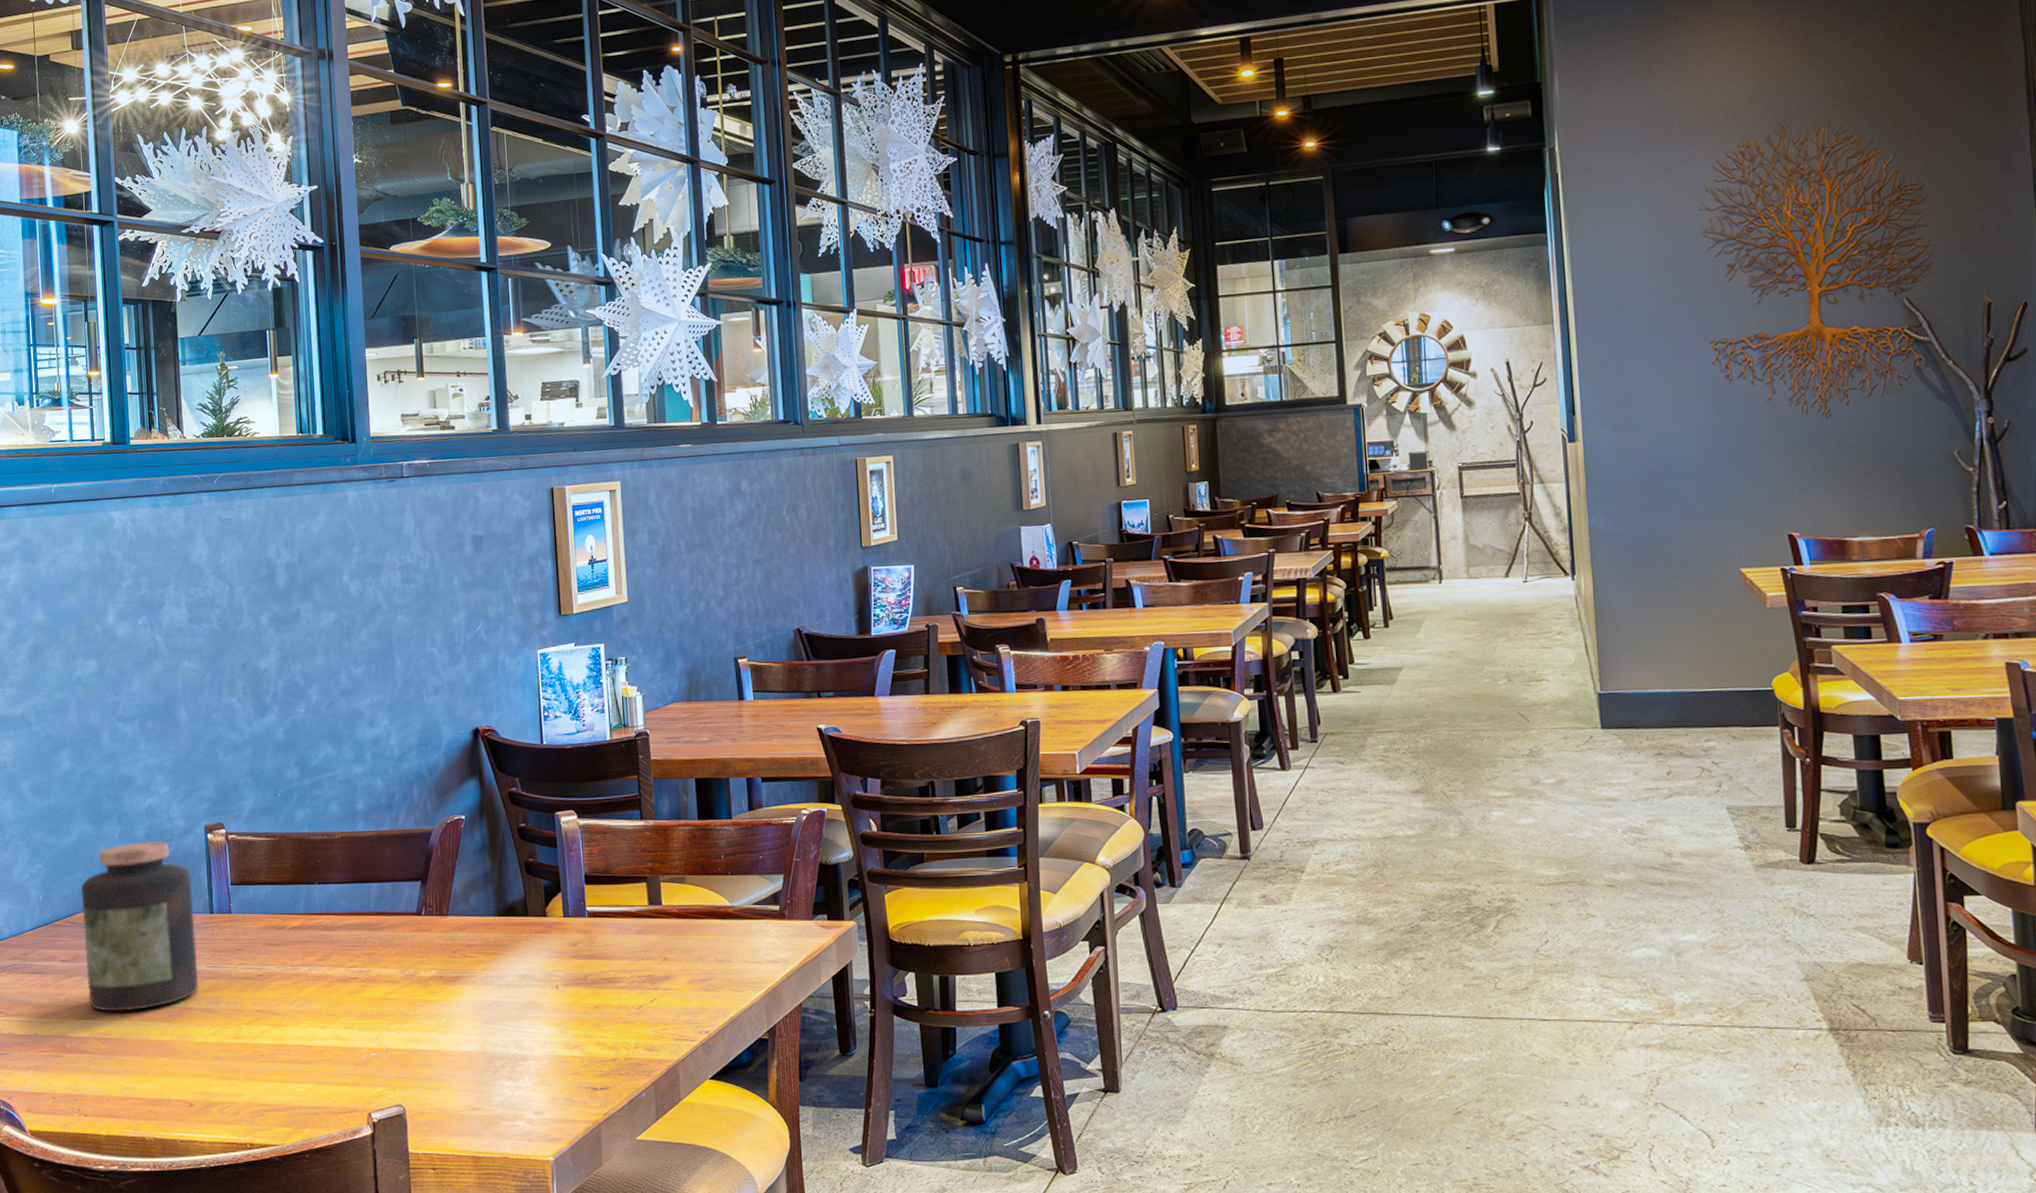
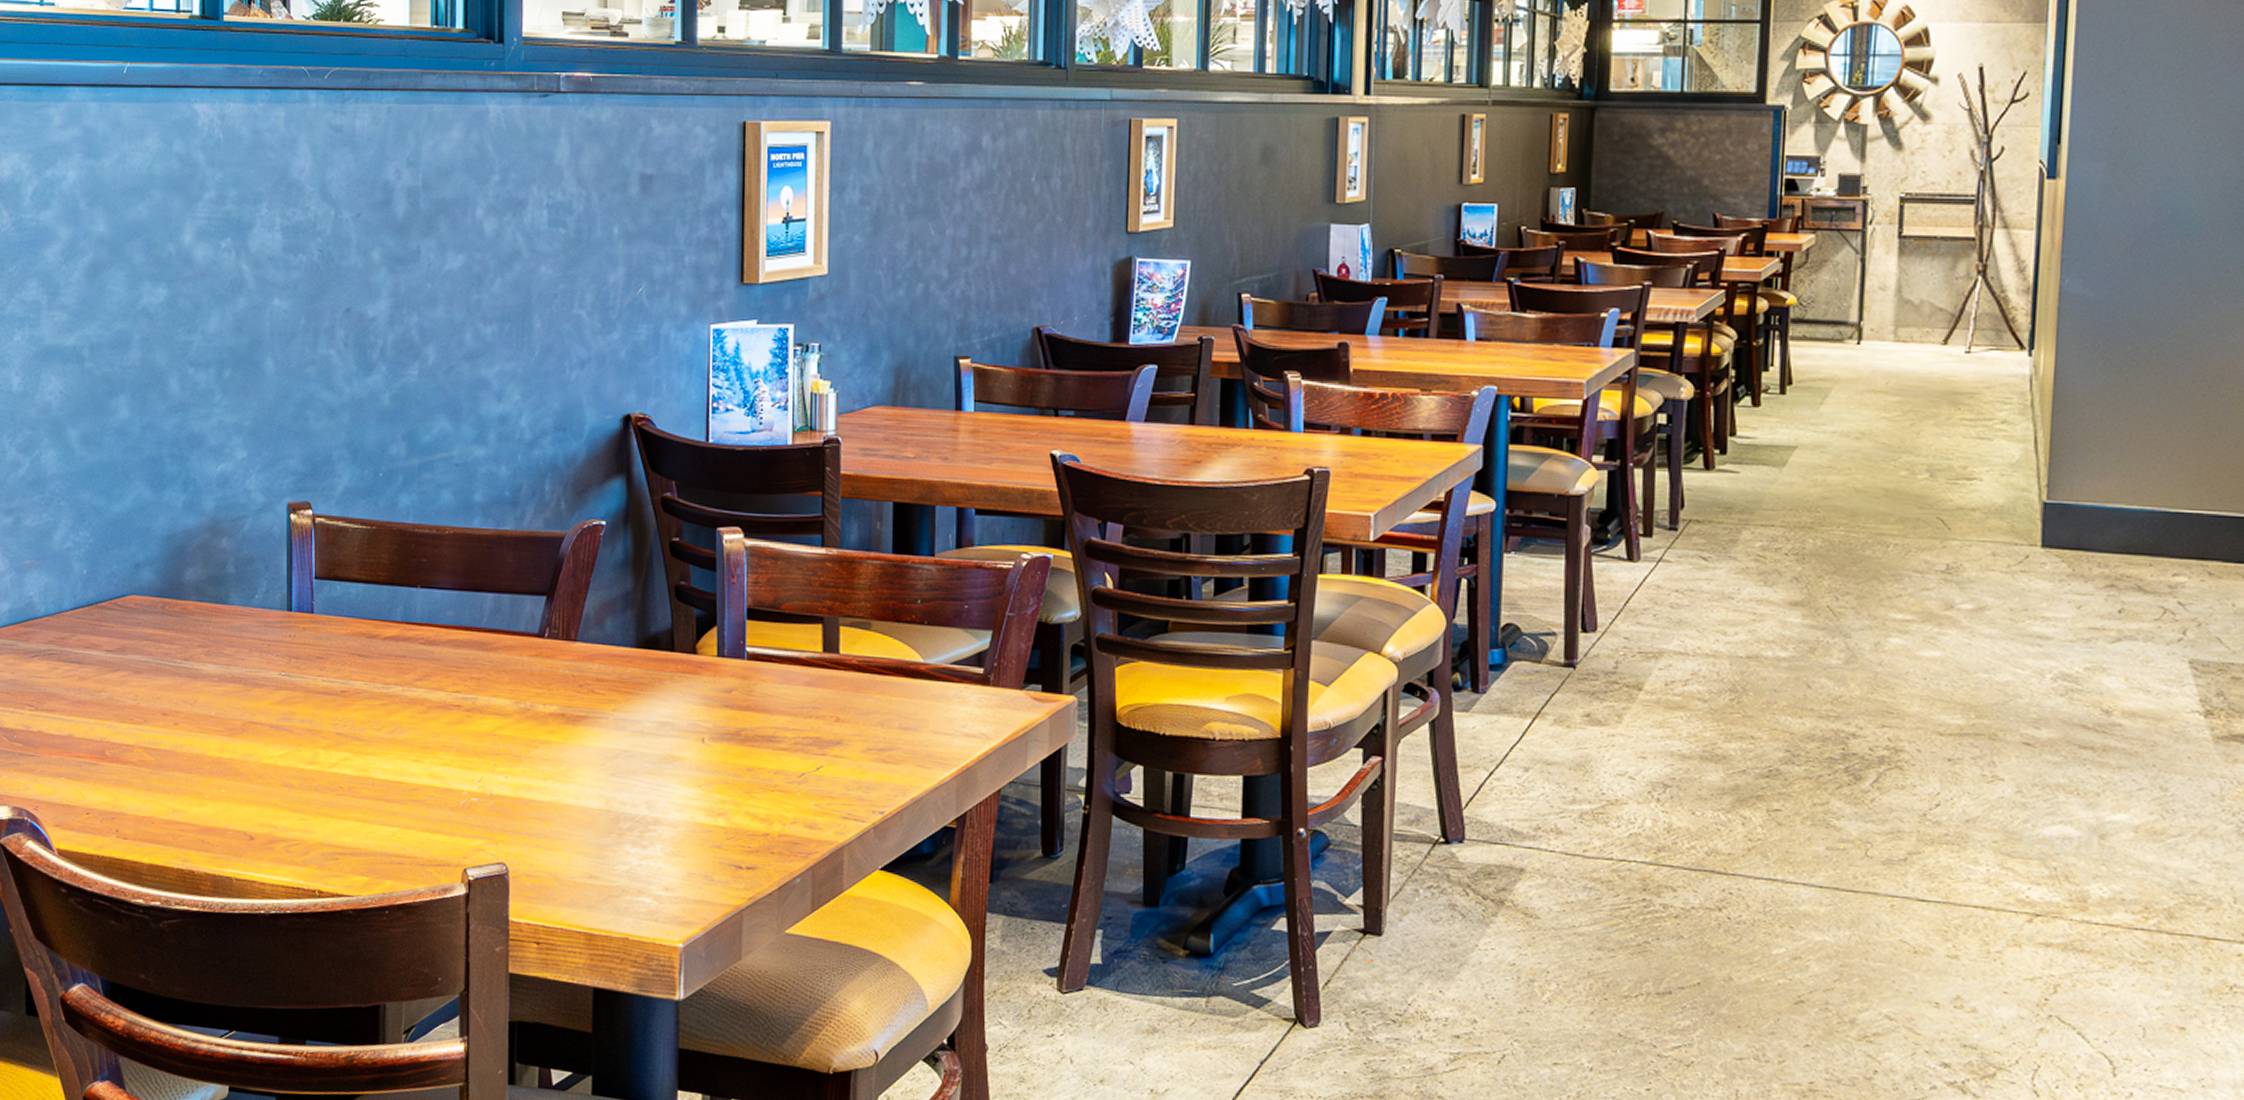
jar: present [81,841,199,1012] -> none [133,516,269,719]

